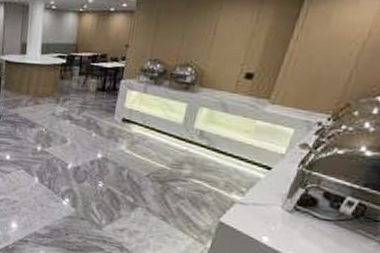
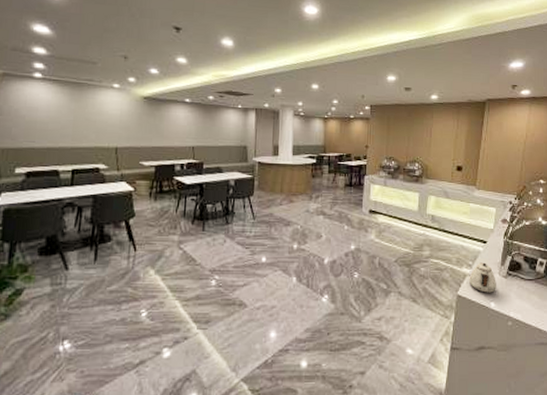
teapot: none [237,191,276,226] -> present [469,262,496,293]

